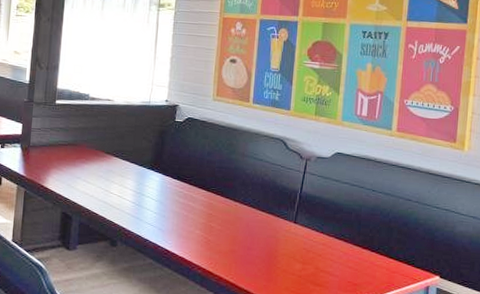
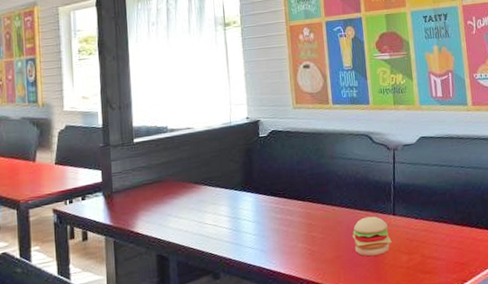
burger: none [249,219,288,259] -> present [352,216,392,257]

